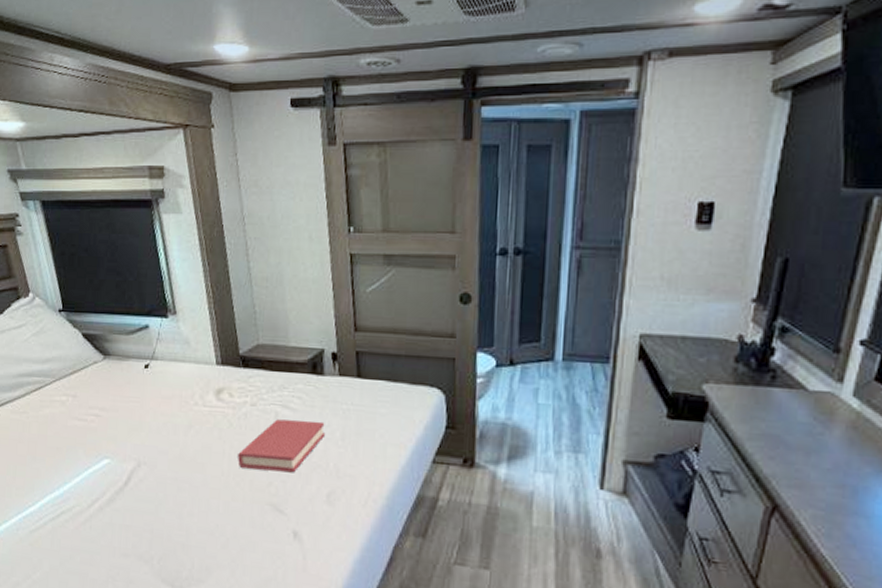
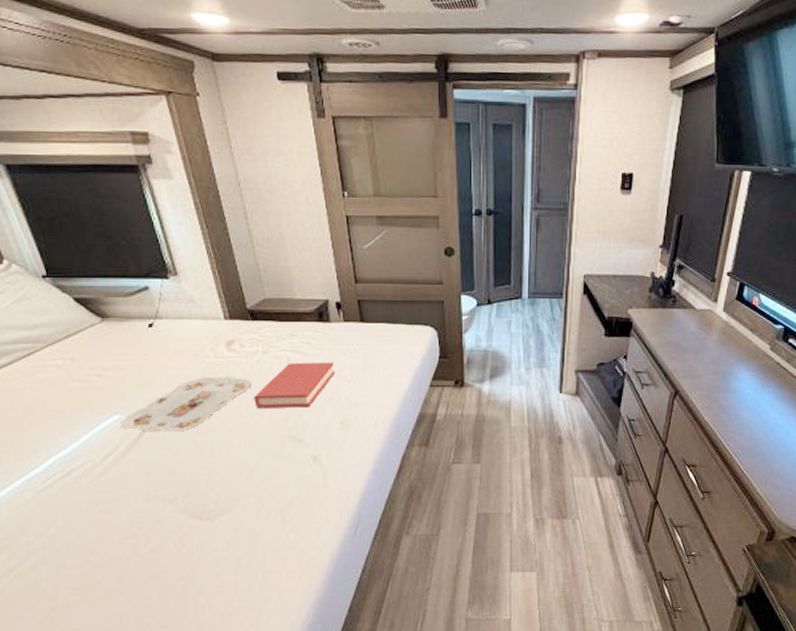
serving tray: none [109,426,238,484] -> present [120,377,252,432]

